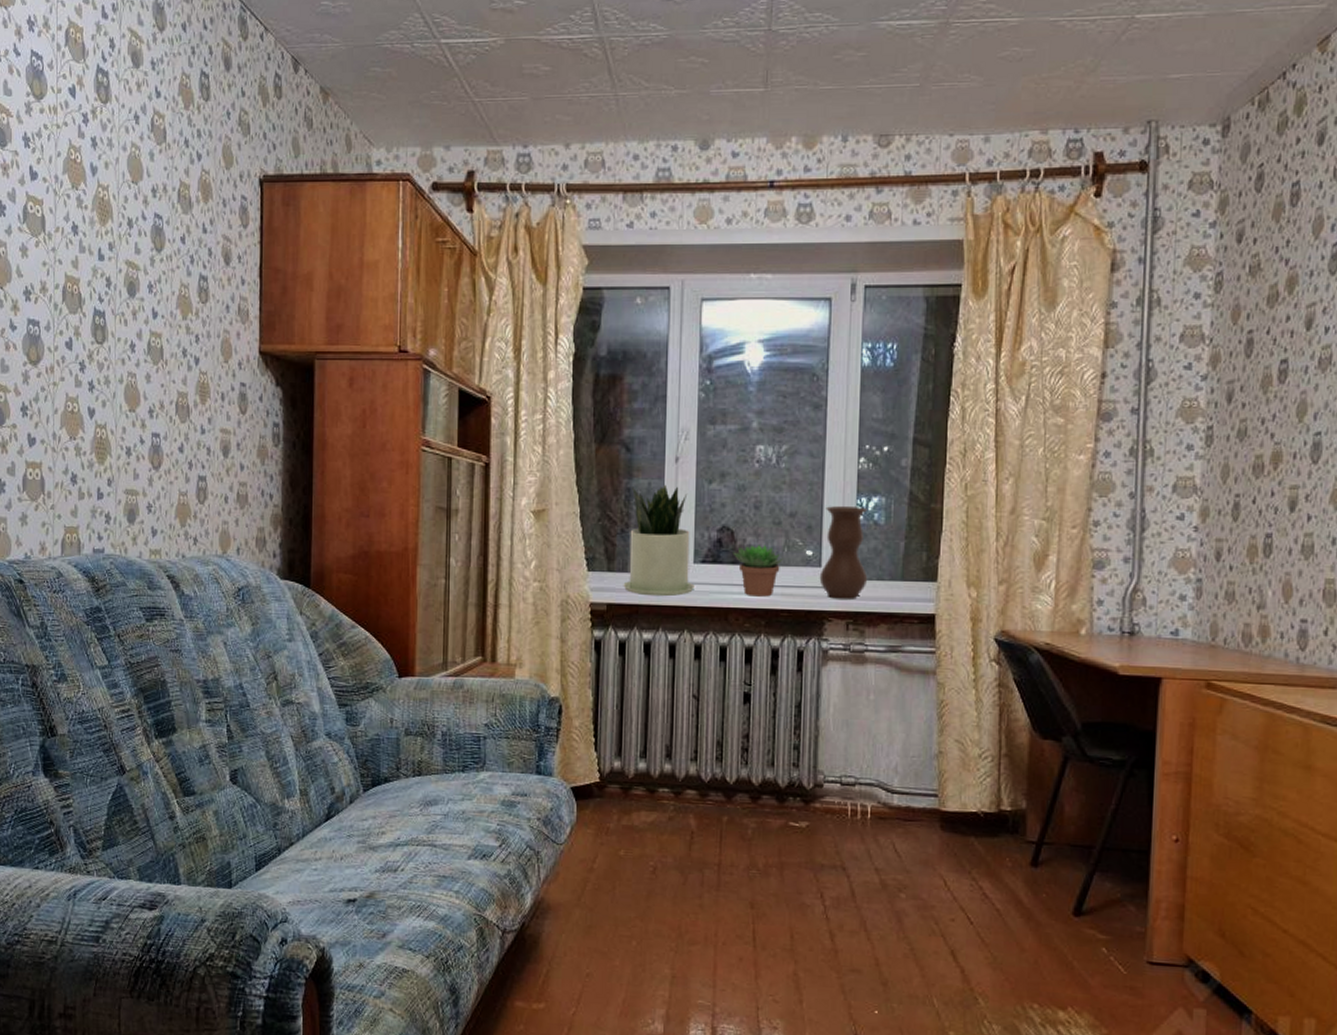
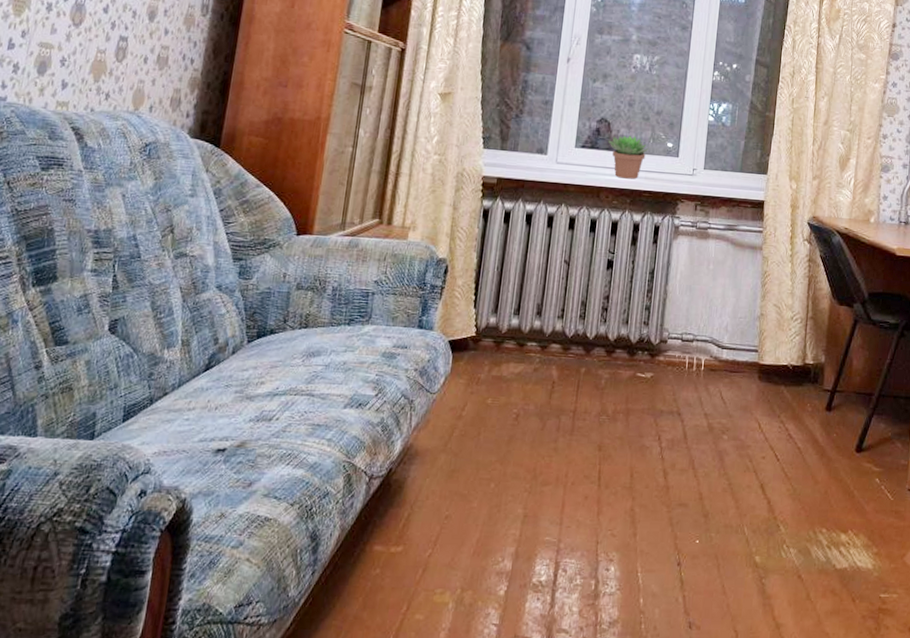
planter: present [623,484,695,597] -> none [513,79,575,175]
vase: present [819,506,868,601] -> none [676,108,718,186]

